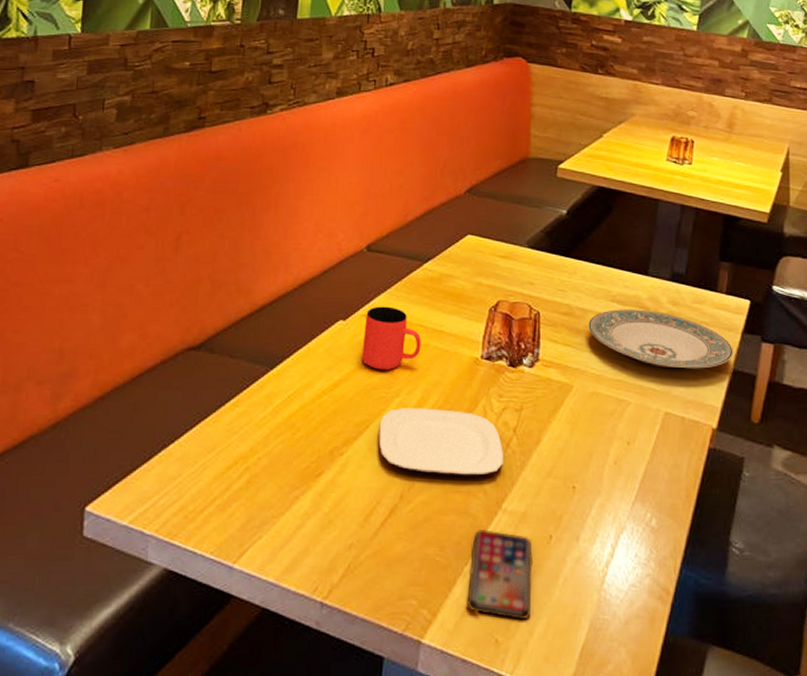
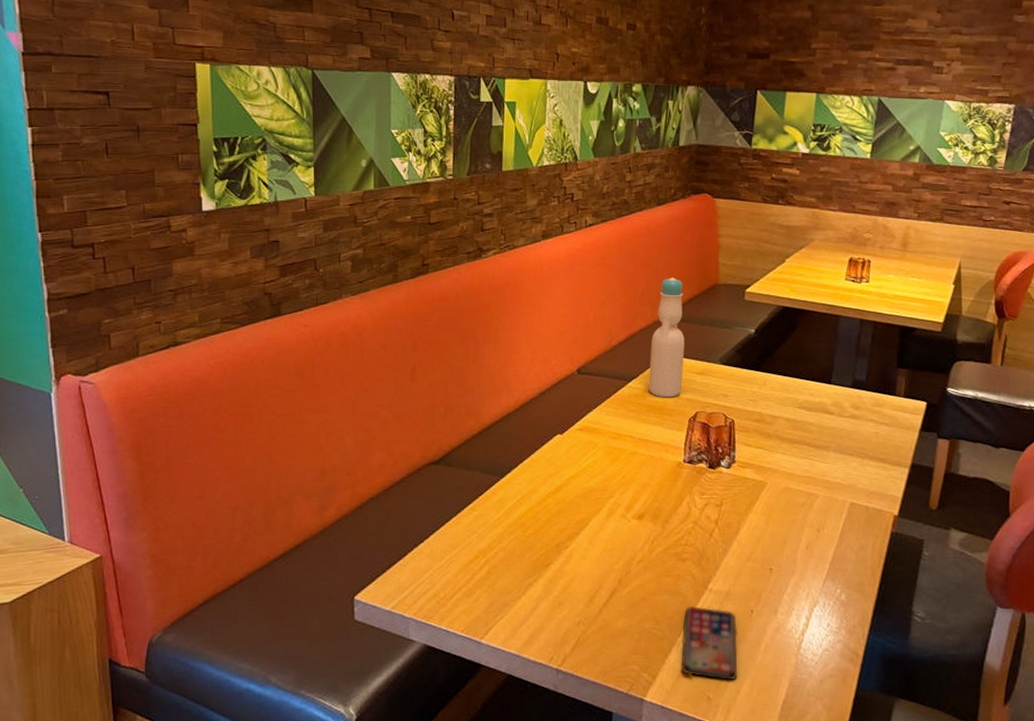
cup: present [362,306,421,370] -> none [579,421,630,475]
plate: present [378,408,503,476] -> none [597,506,707,563]
bottle: none [446,147,490,283] -> present [648,277,685,398]
plate: present [588,309,734,369] -> none [778,414,912,464]

